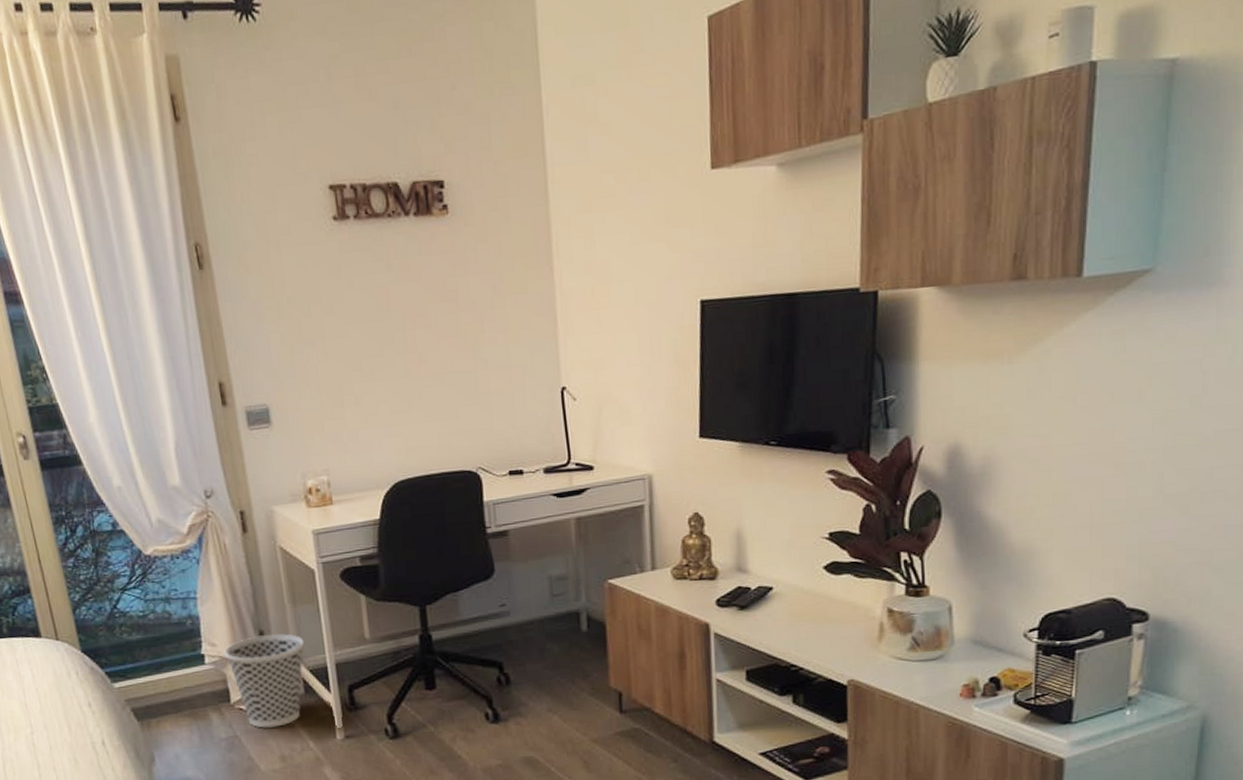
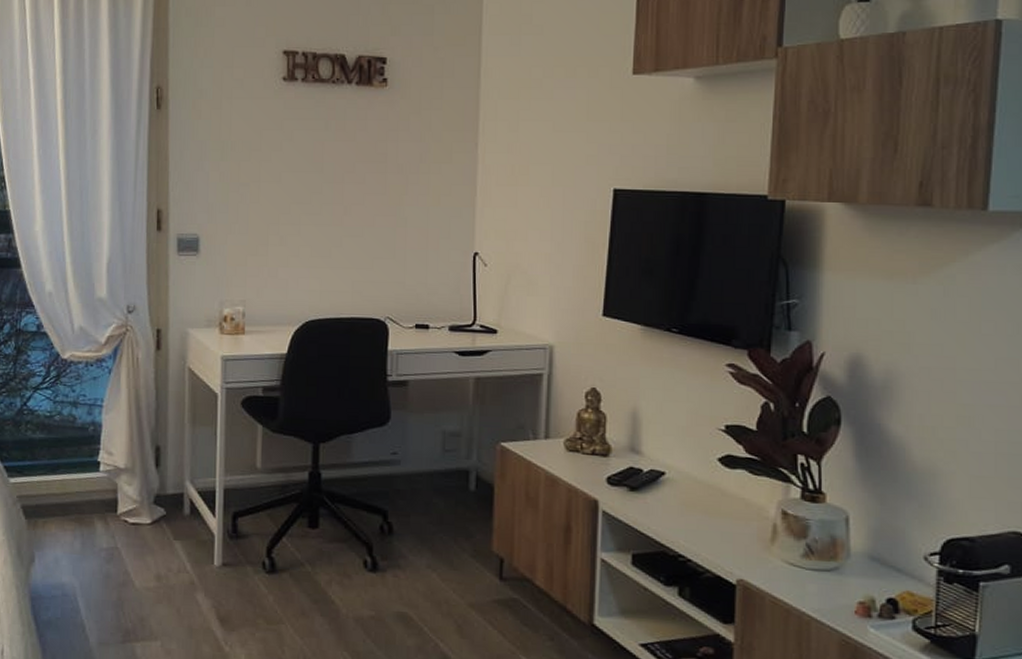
wastebasket: present [224,633,305,728] -> none [120,450,198,545]

